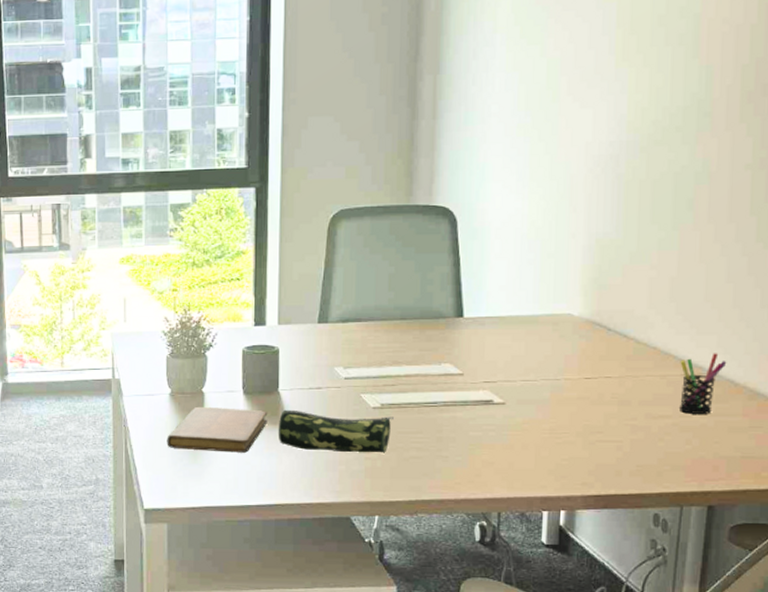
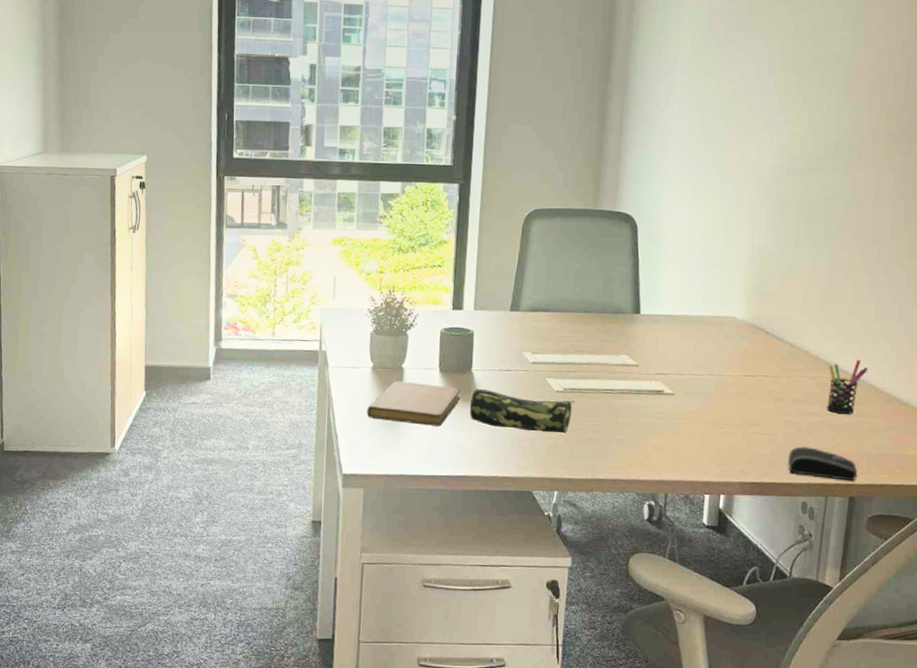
computer mouse: none [636,452,717,488] -> present [788,445,858,481]

